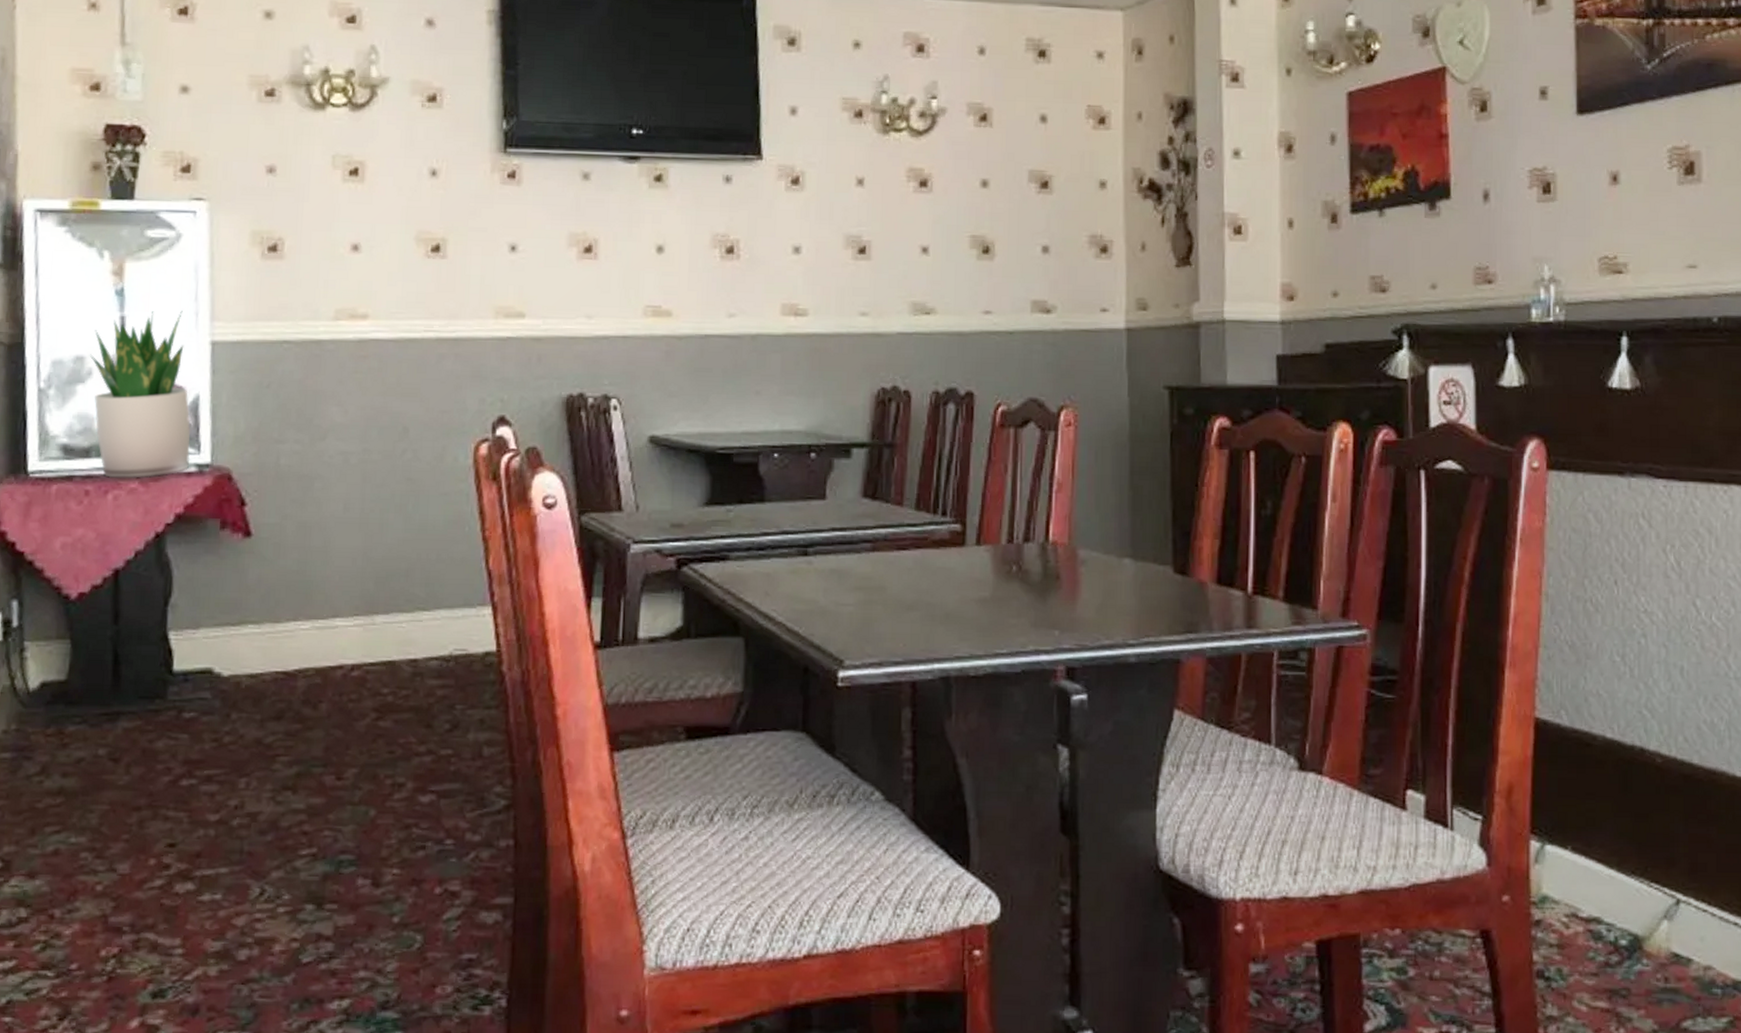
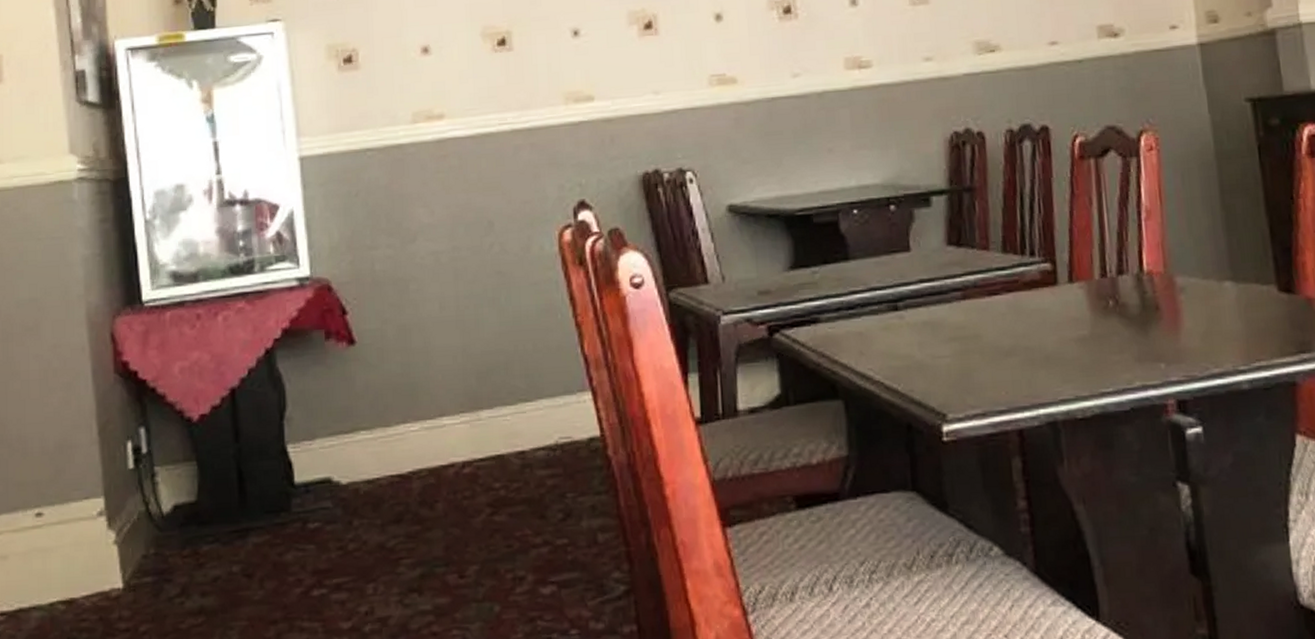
planter: present [90,311,190,480] -> none [189,130,290,300]

